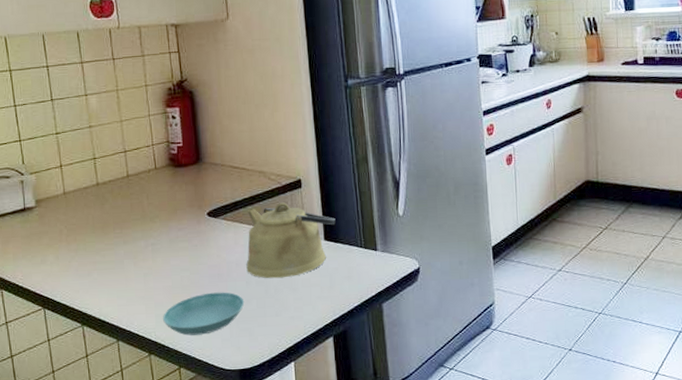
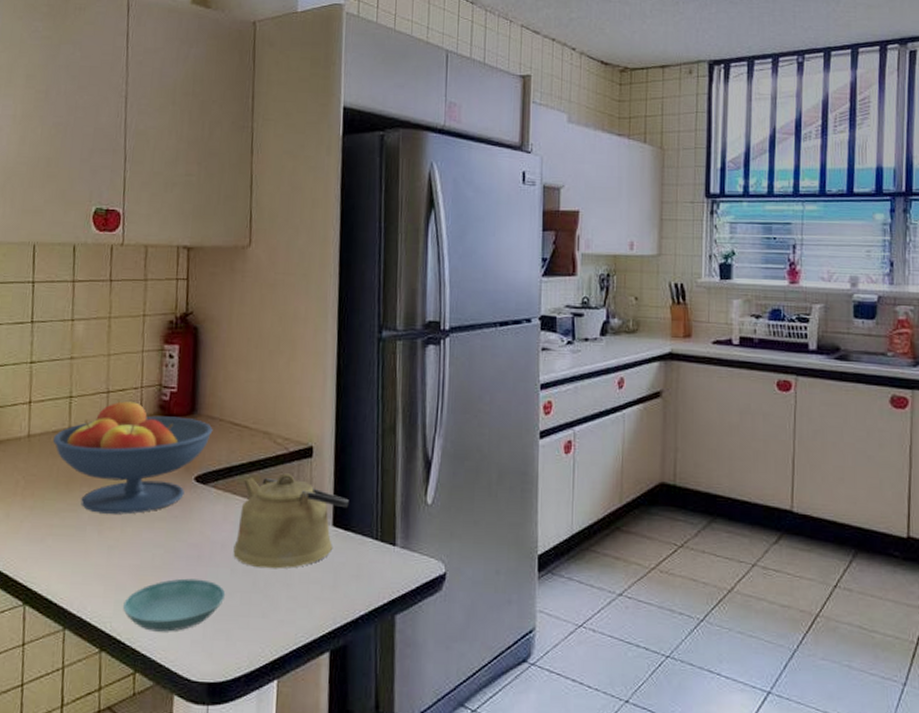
fruit bowl: none [85,156,217,249] -> present [52,398,213,515]

